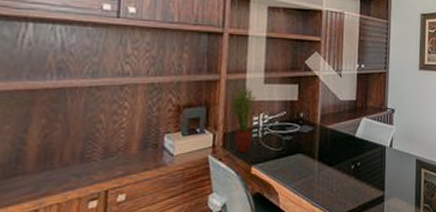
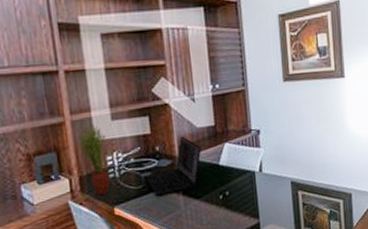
laptop: none [285,106,341,160] -> present [144,136,201,197]

